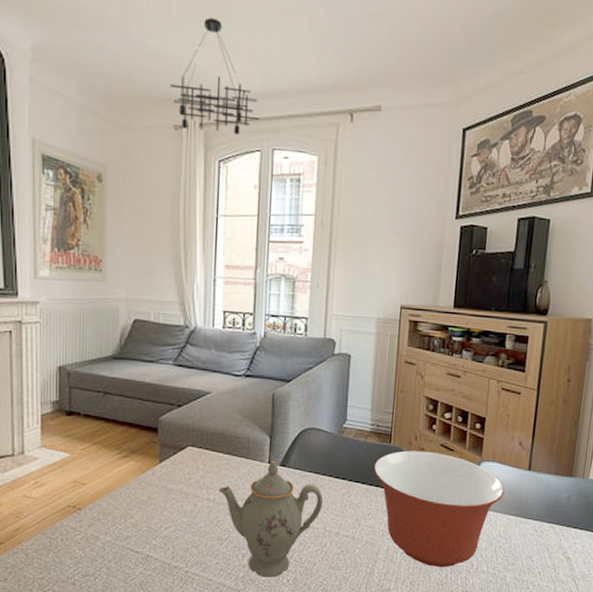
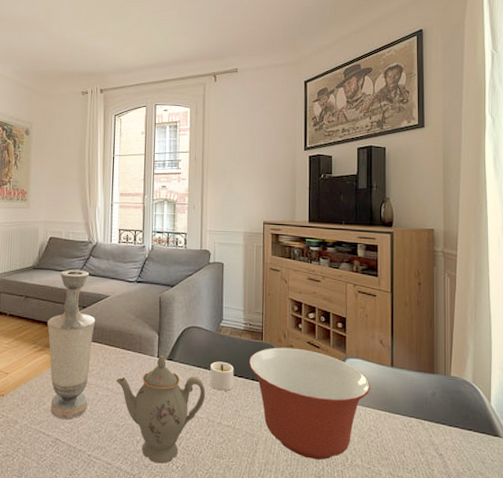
vase: none [132,360,194,535] -> present [46,269,96,420]
chandelier: present [170,17,260,135] -> none [79,16,145,95]
candle: none [328,467,357,499] -> present [210,361,234,391]

